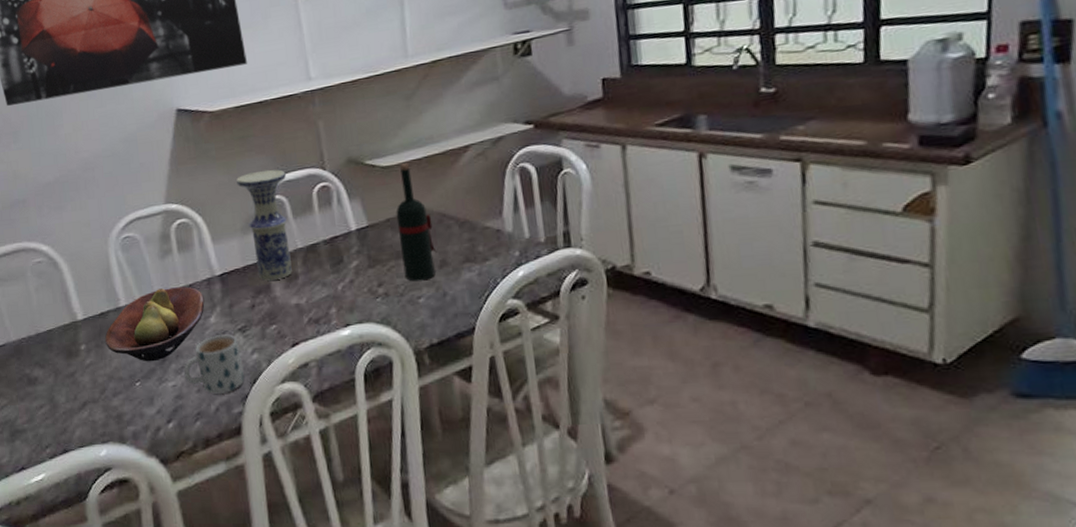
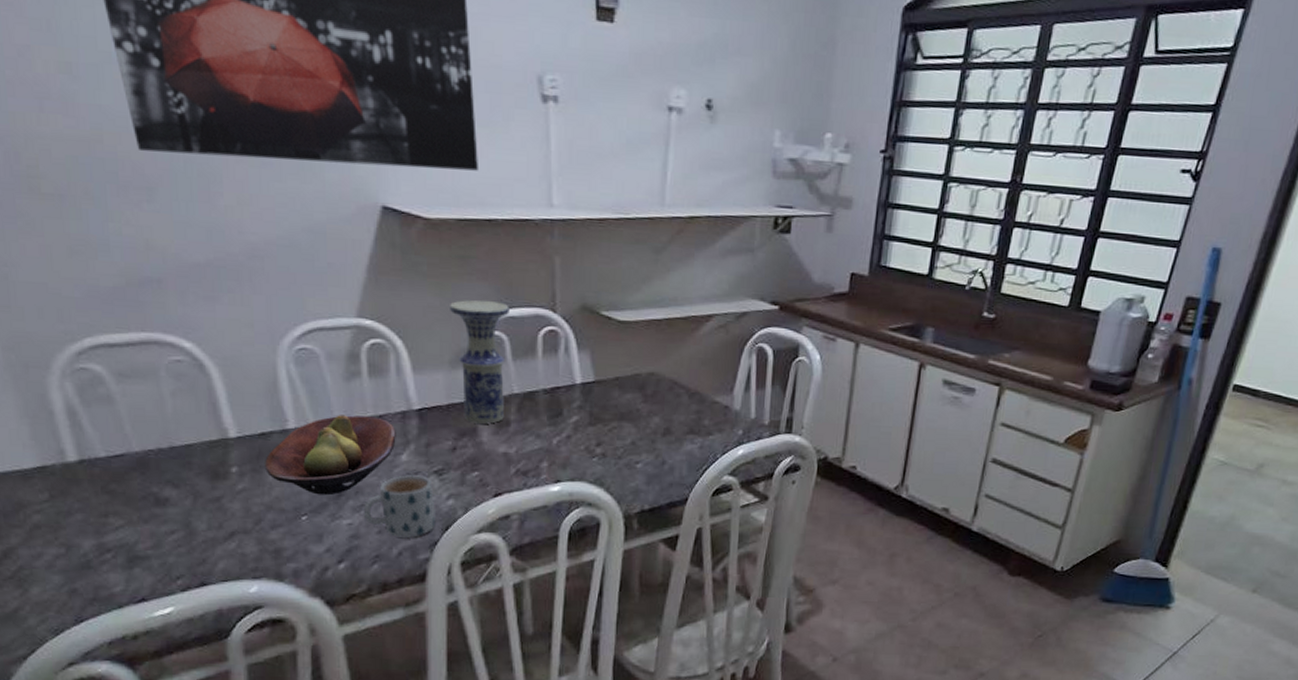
wine bottle: present [396,163,437,282] -> none [625,321,663,446]

